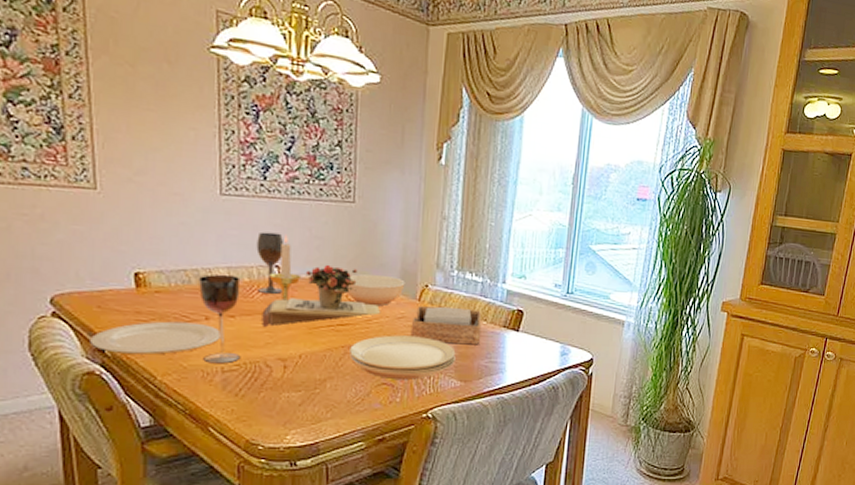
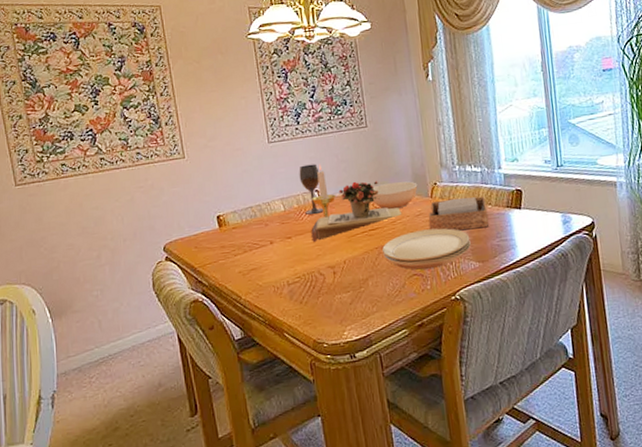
plate: present [90,321,221,355] -> none [192,247,283,282]
wineglass: present [198,274,241,364] -> none [261,204,300,279]

